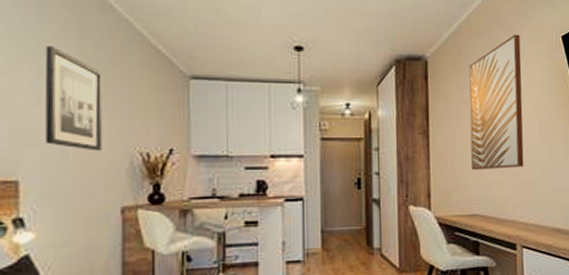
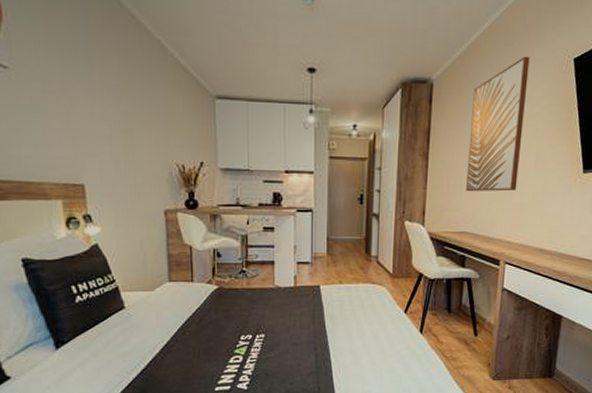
wall art: present [44,46,103,151] -> none [94,66,146,162]

